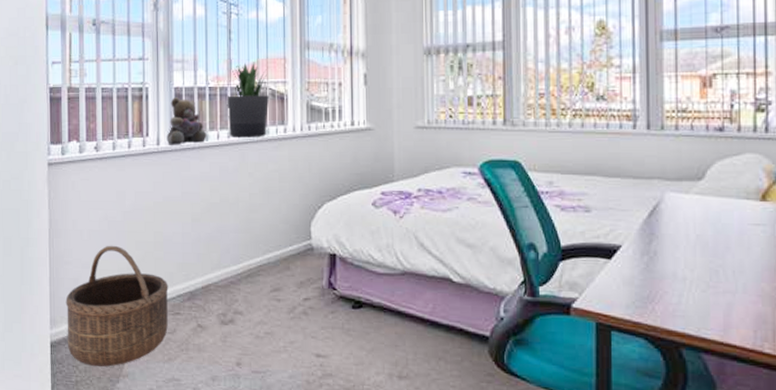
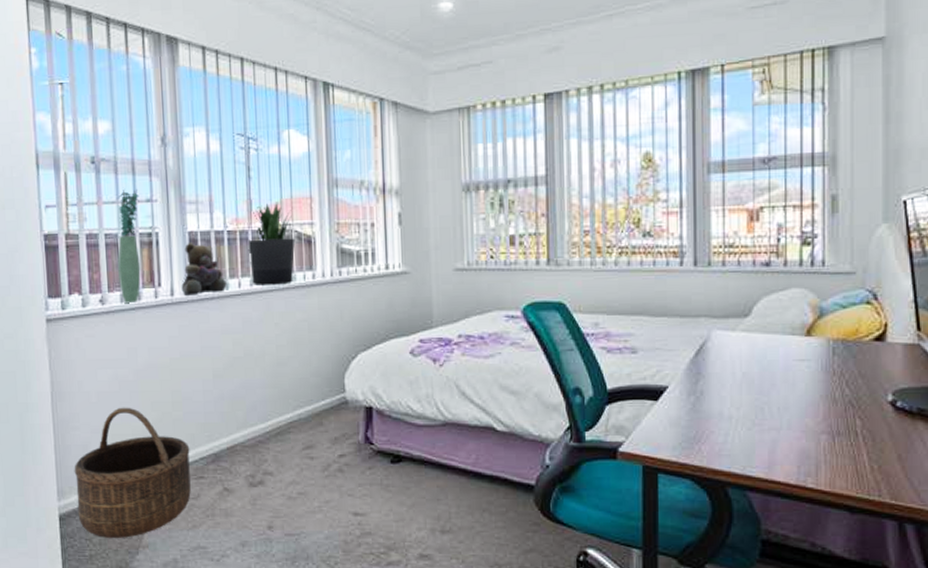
vase: none [112,48,133,151] -> present [117,188,141,304]

